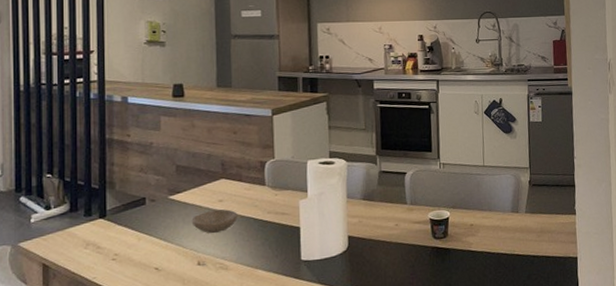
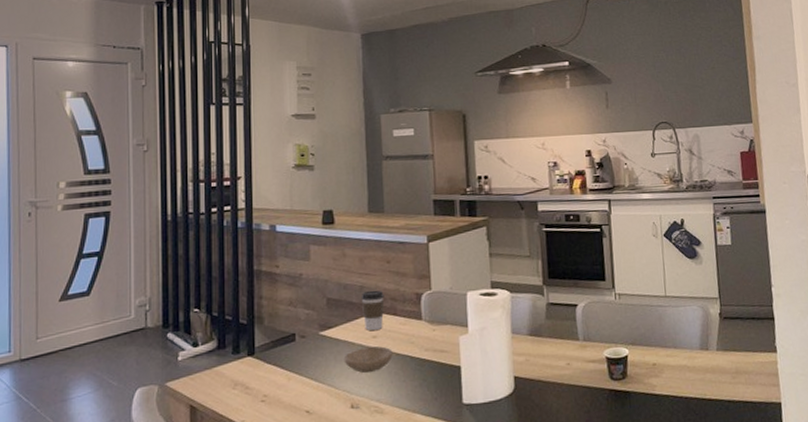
coffee cup: none [208,158,231,195] -> present [361,290,385,330]

